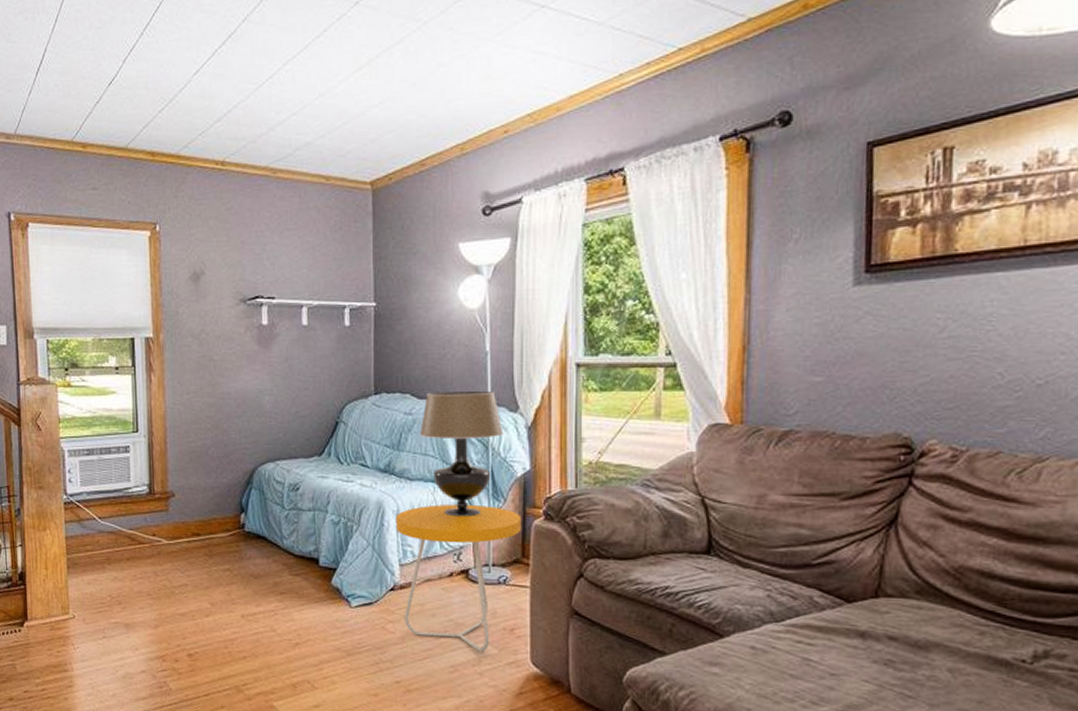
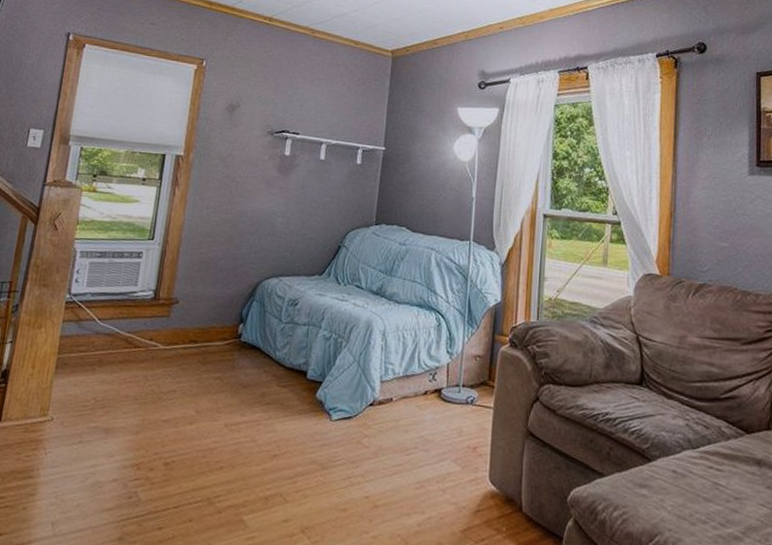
side table: present [395,504,522,652] -> none [379,327,491,469]
table lamp: present [420,392,504,517] -> none [411,227,481,340]

